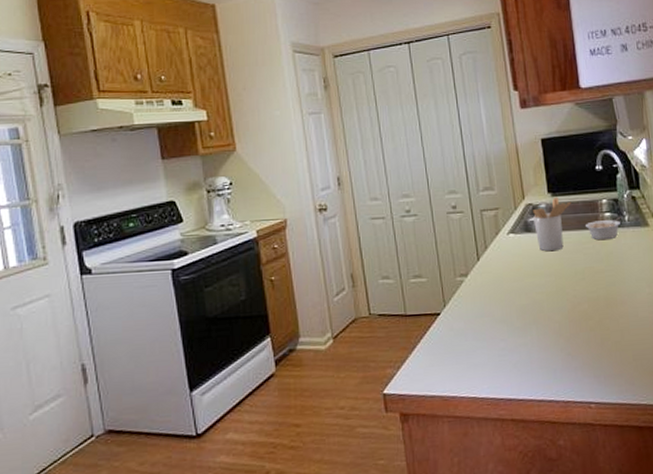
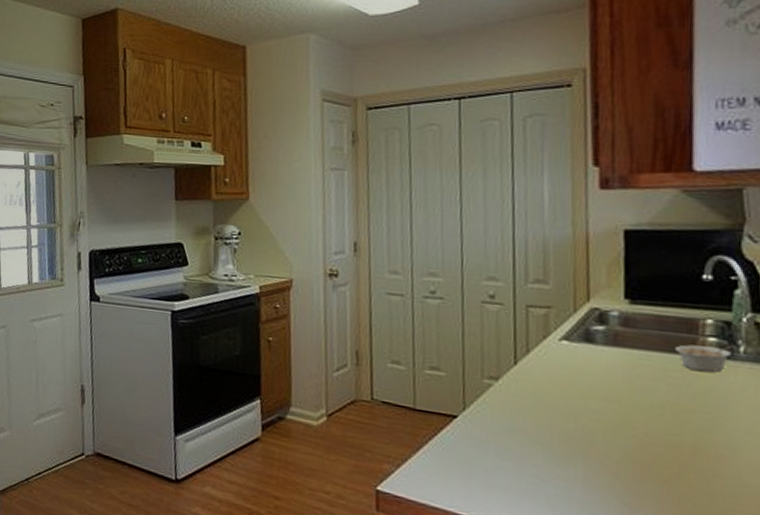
utensil holder: present [533,197,571,252] -> none [598,305,658,373]

